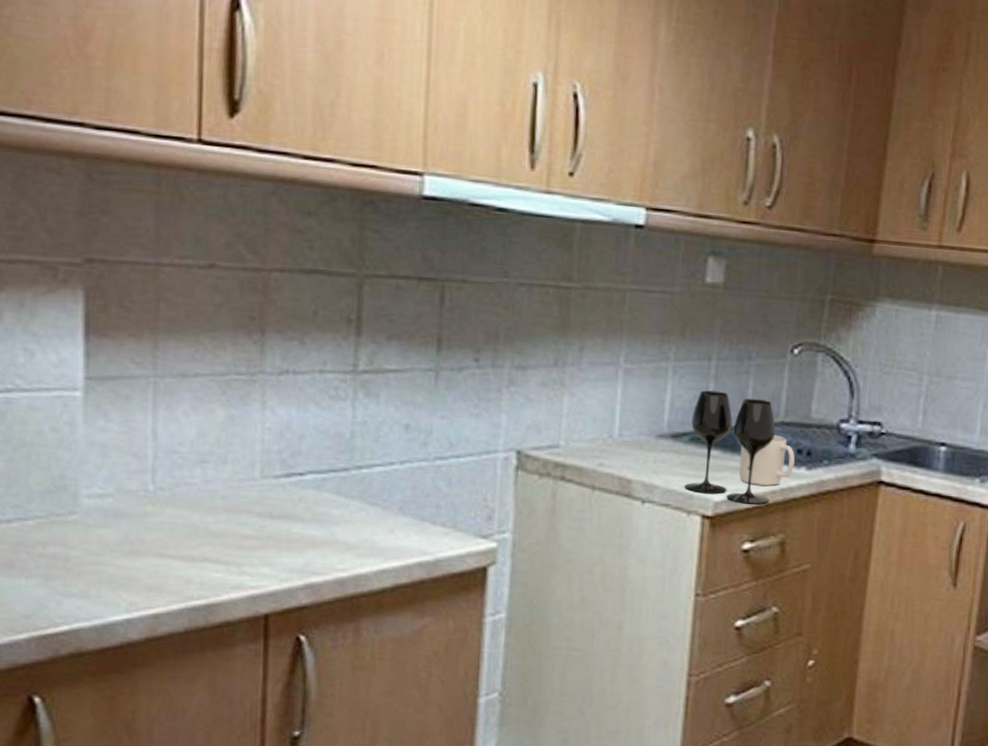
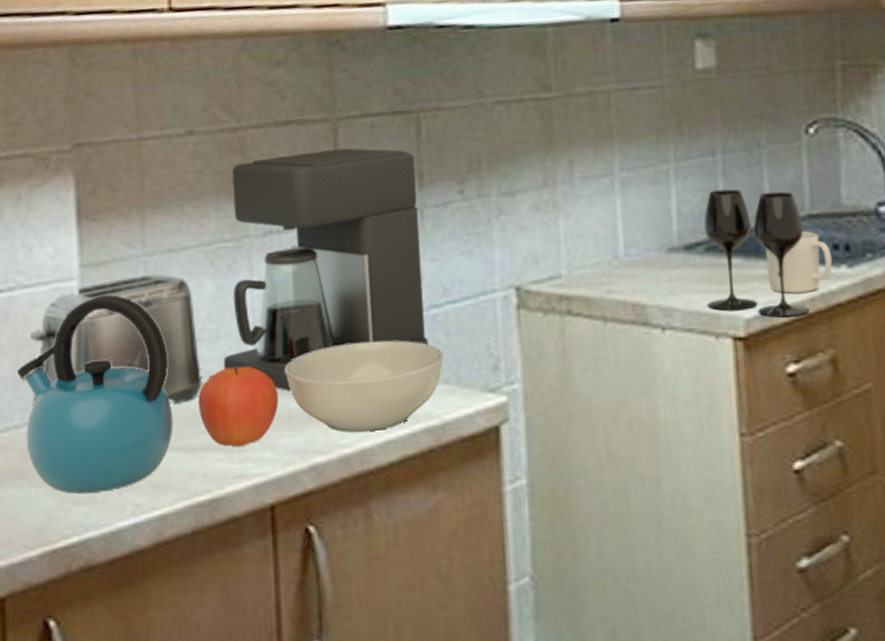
kettle: none [12,408,174,588] -> present [17,294,173,494]
toaster: none [26,394,208,517] -> present [29,274,204,406]
fruit: none [200,490,281,562] -> present [198,366,279,448]
coffee maker: none [229,302,435,518] -> present [224,148,428,392]
bowl: none [288,481,443,560] -> present [284,340,444,432]

